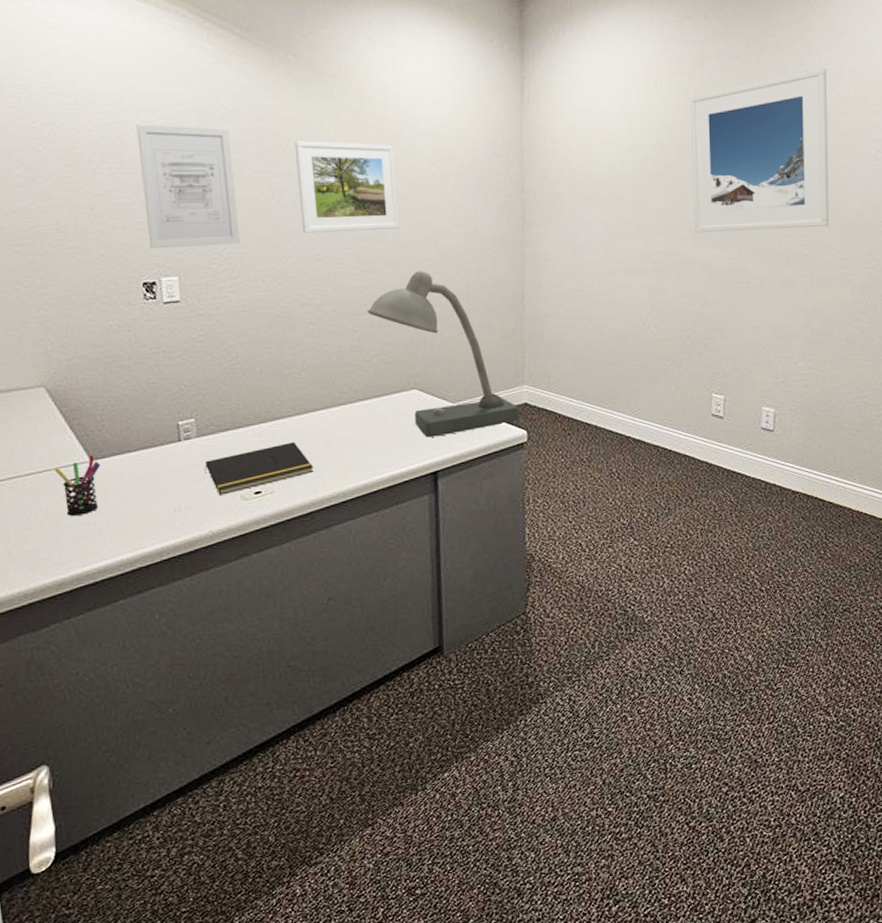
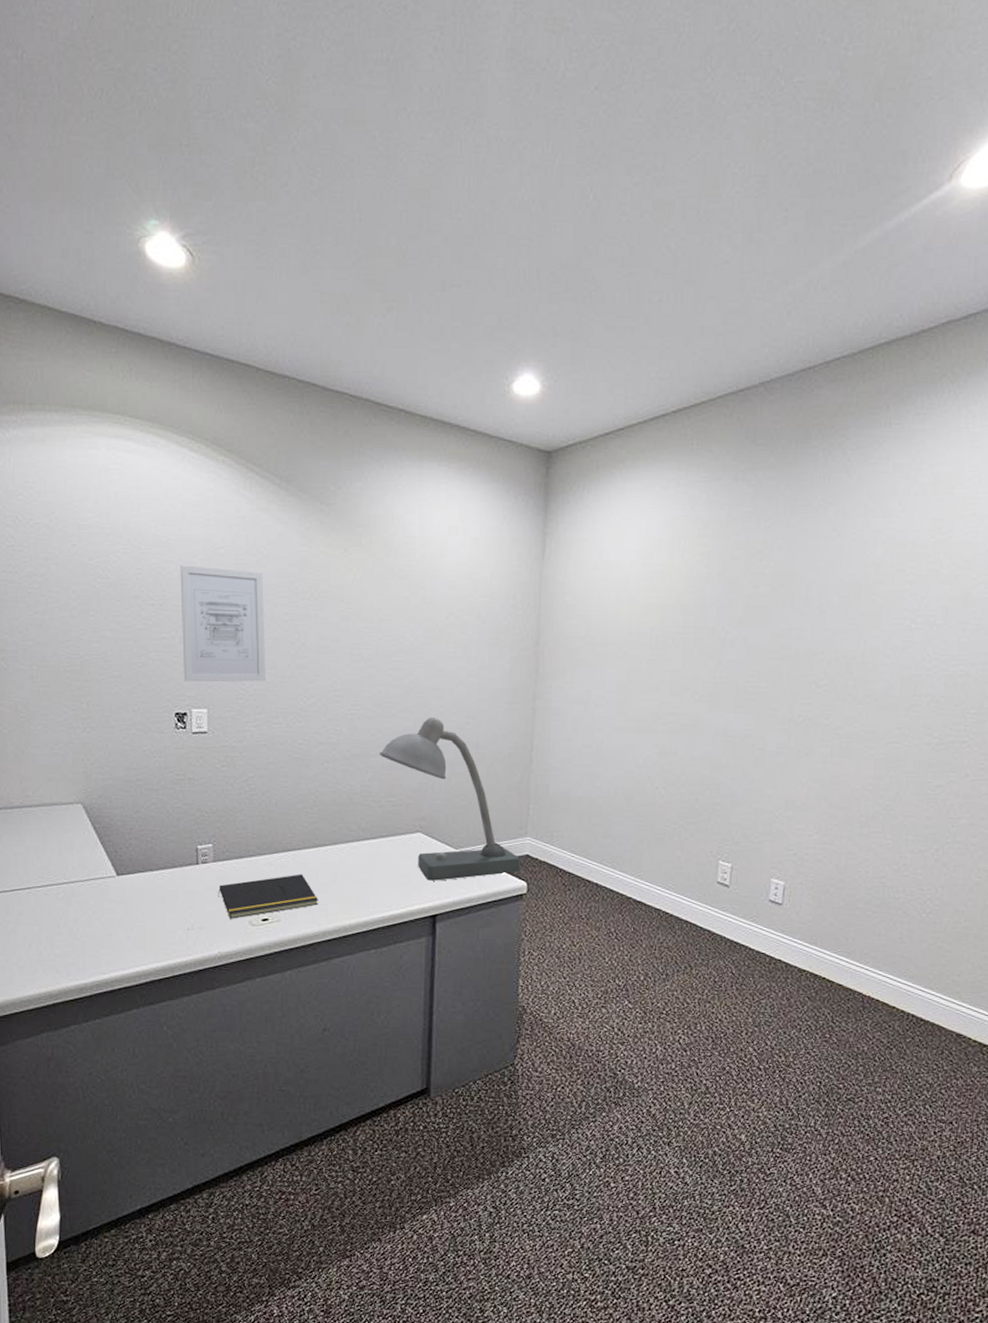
pen holder: present [54,455,101,516] -> none [84,870,126,926]
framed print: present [294,141,400,234] -> none [322,587,417,676]
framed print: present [689,68,829,233] -> none [710,533,860,698]

